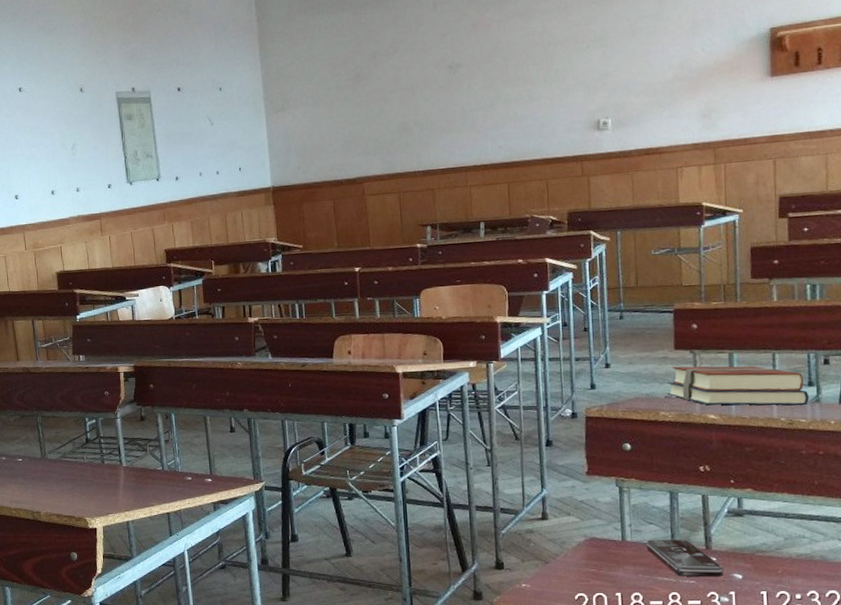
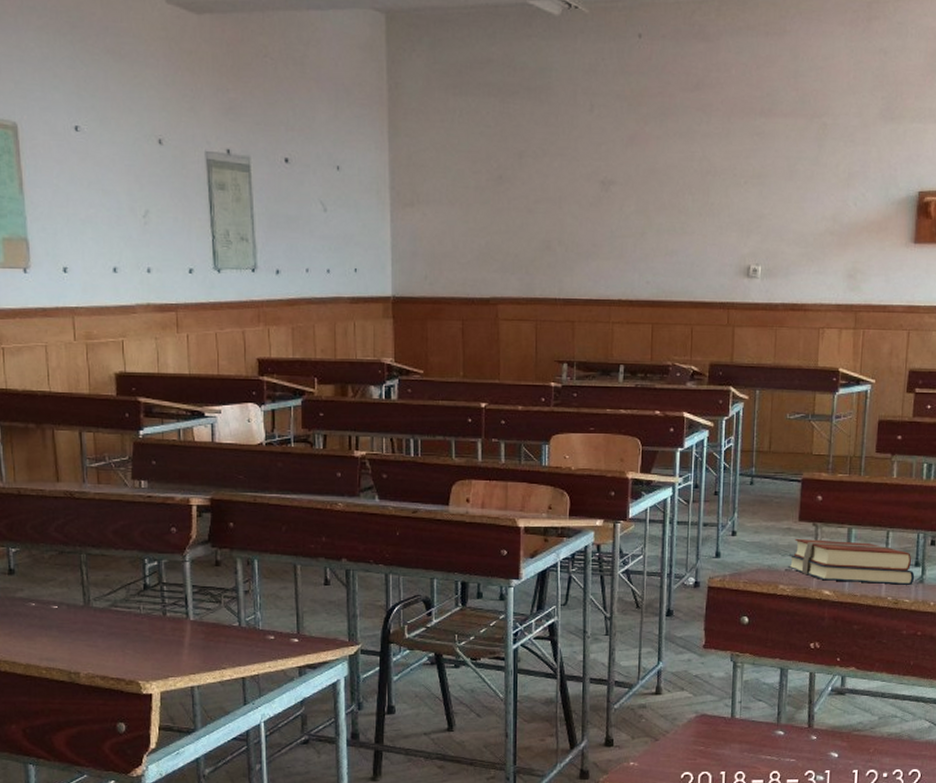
mobile phone: present [646,539,724,577] -> none [753,716,822,756]

